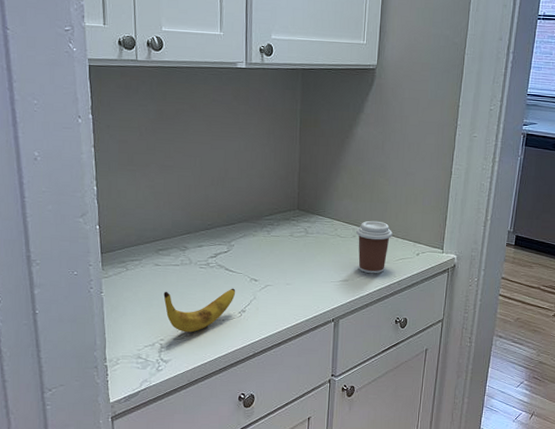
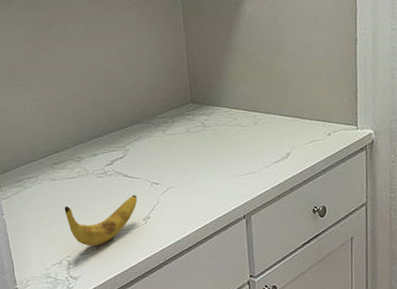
coffee cup: present [356,220,393,274] -> none [257,103,298,163]

